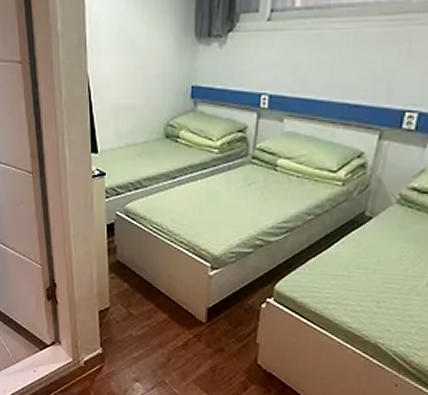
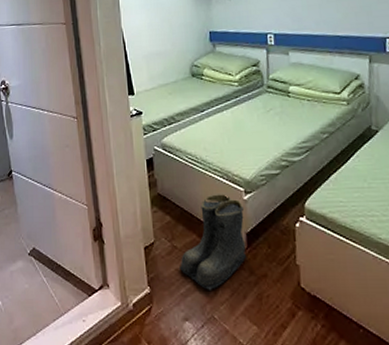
boots: none [134,266,209,357] -> present [180,194,247,290]

